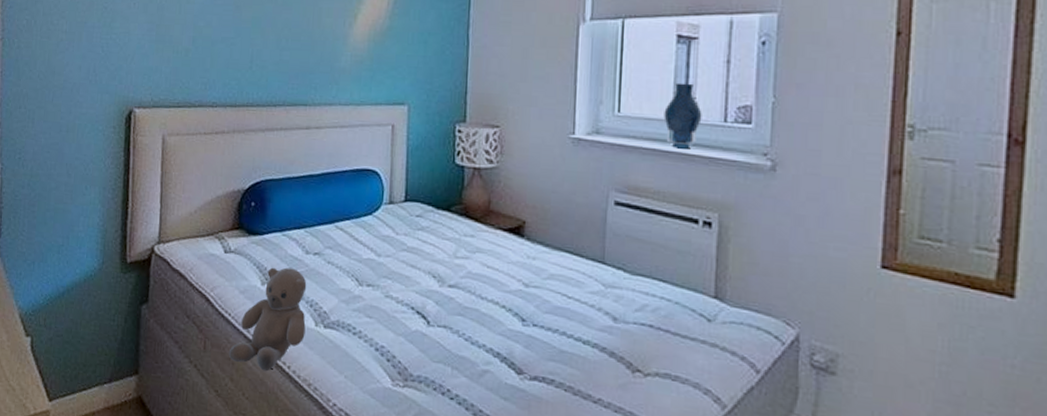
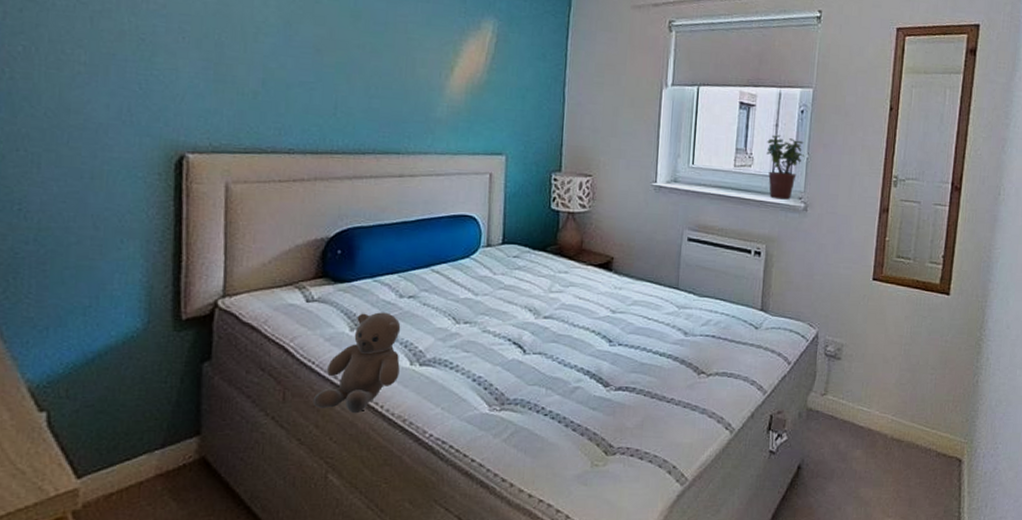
vase: present [664,82,702,149] -> none [727,141,757,195]
potted plant: none [715,73,770,157] -> present [766,134,805,200]

